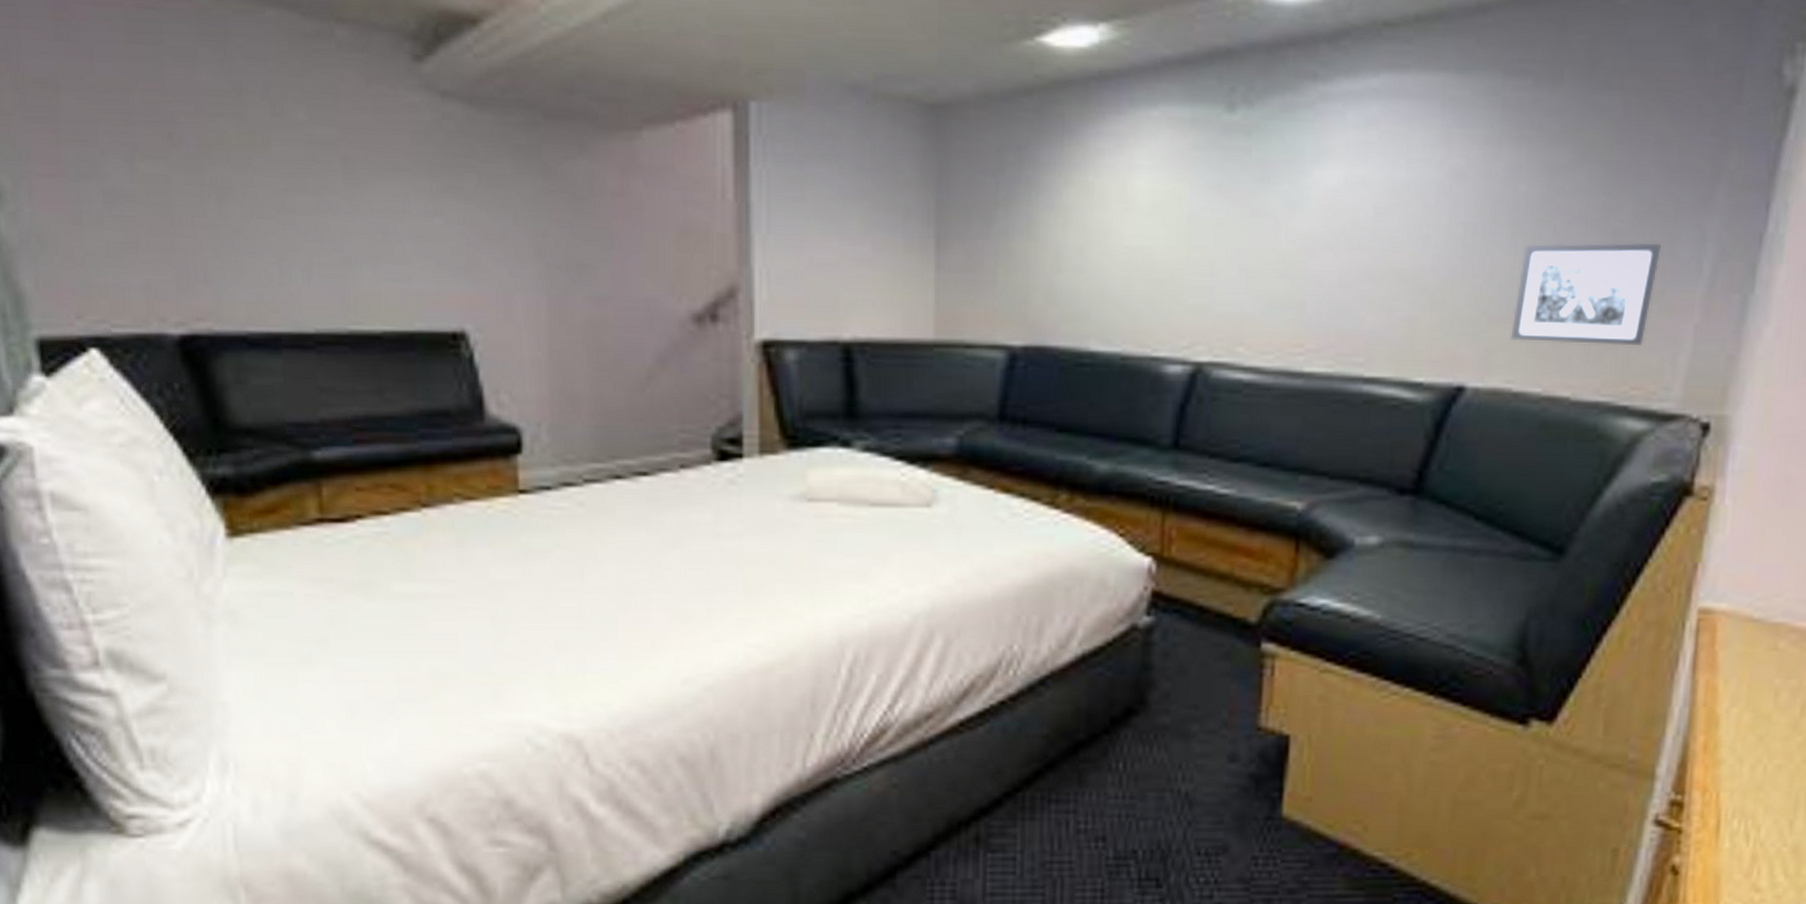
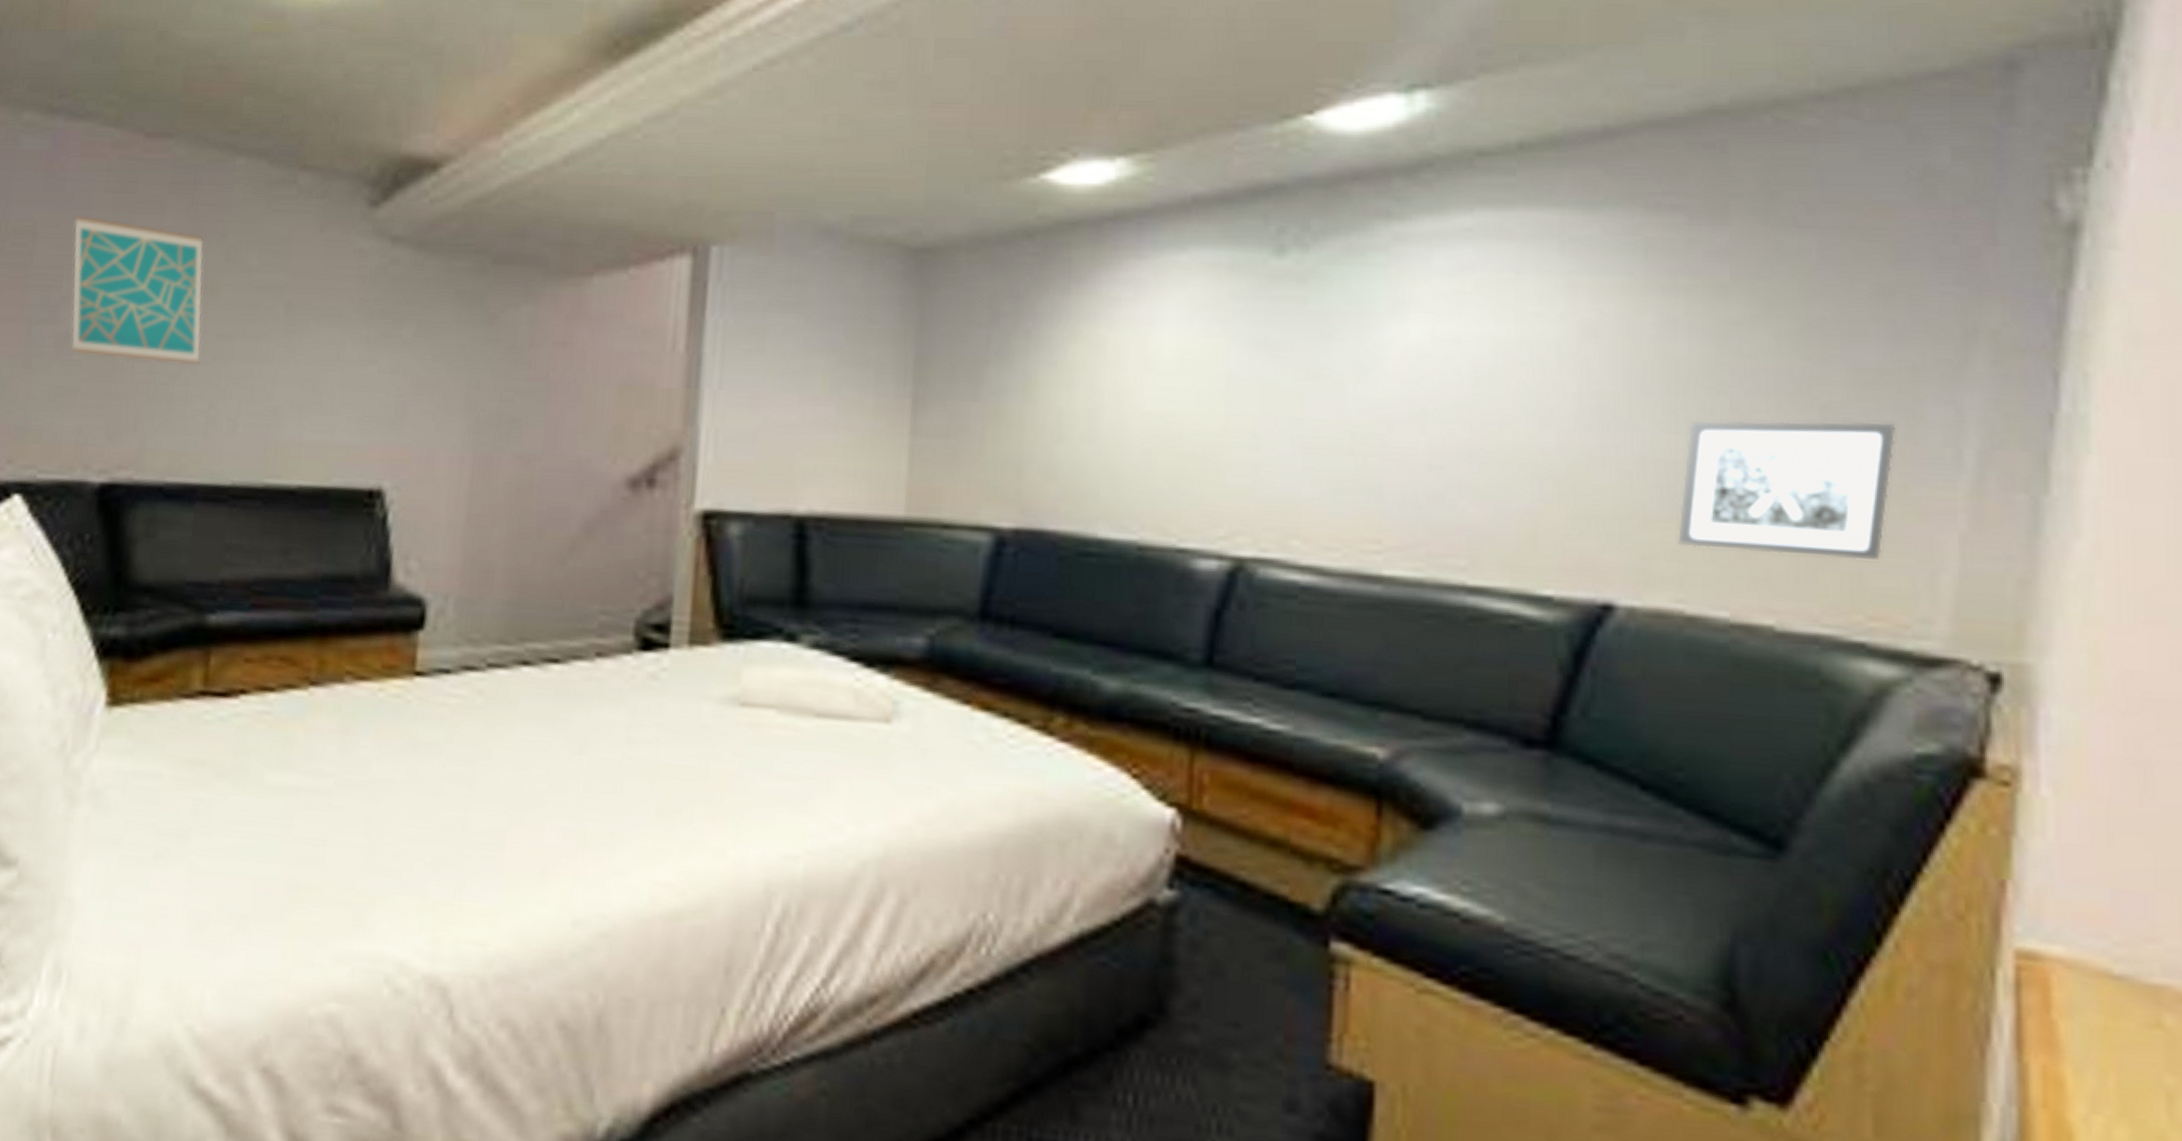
wall art: none [98,67,262,219] -> present [71,215,204,365]

